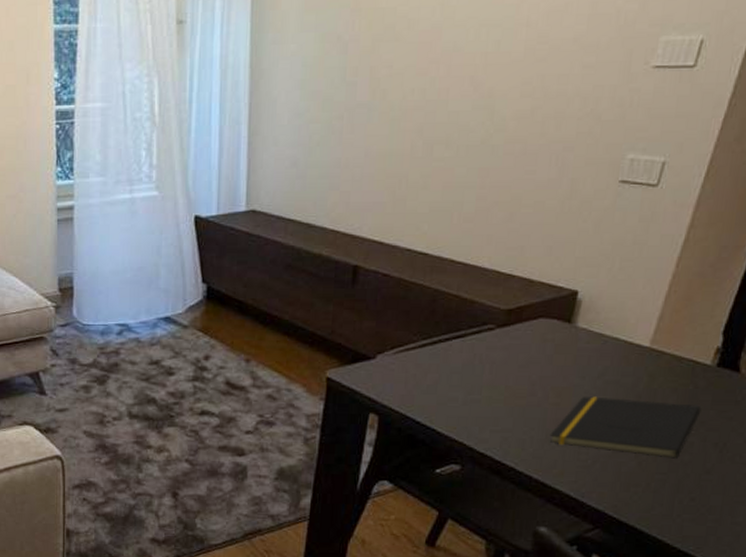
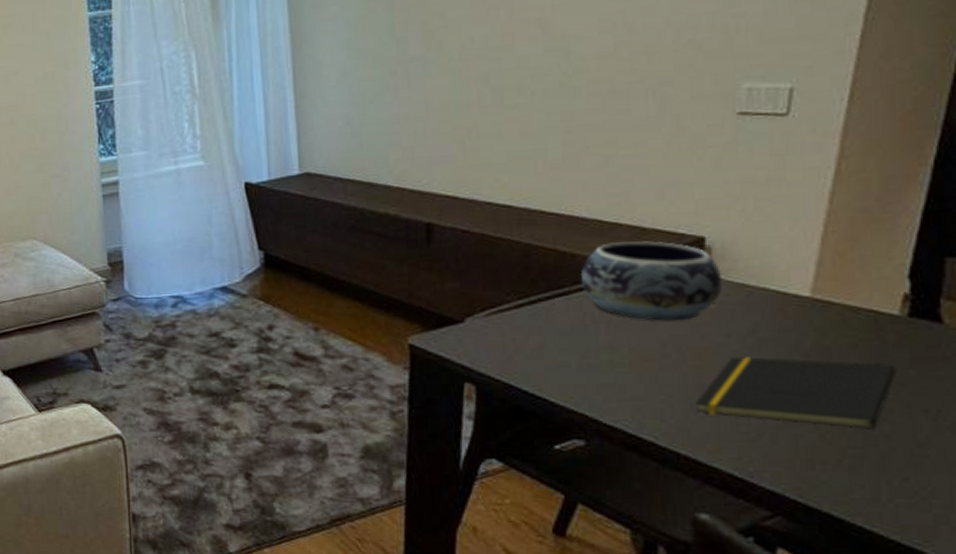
decorative bowl: none [475,292,587,364] -> present [580,241,723,321]

